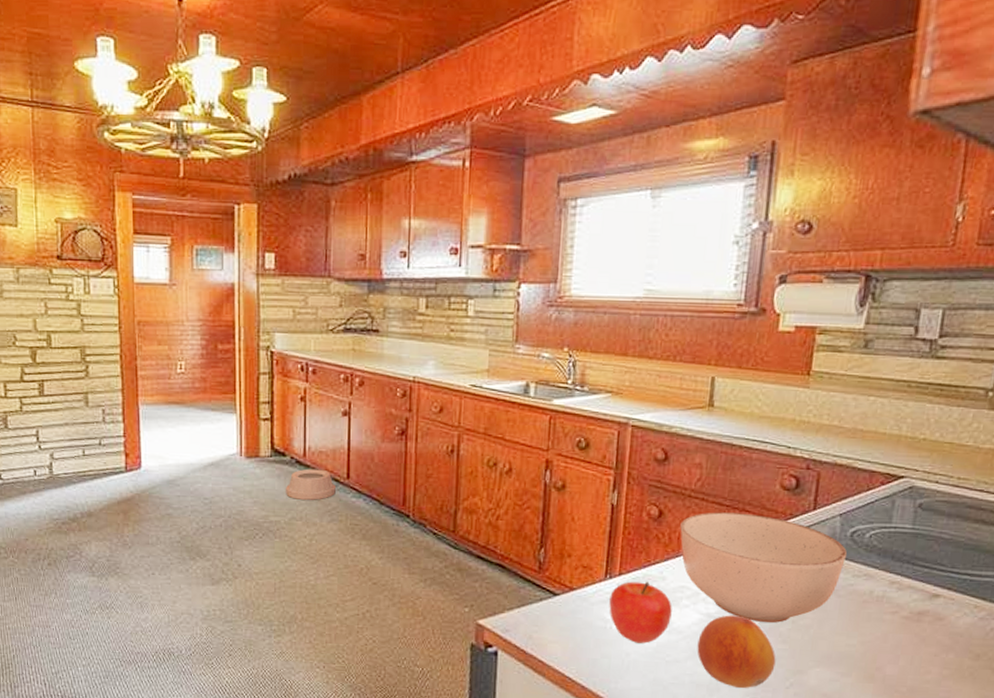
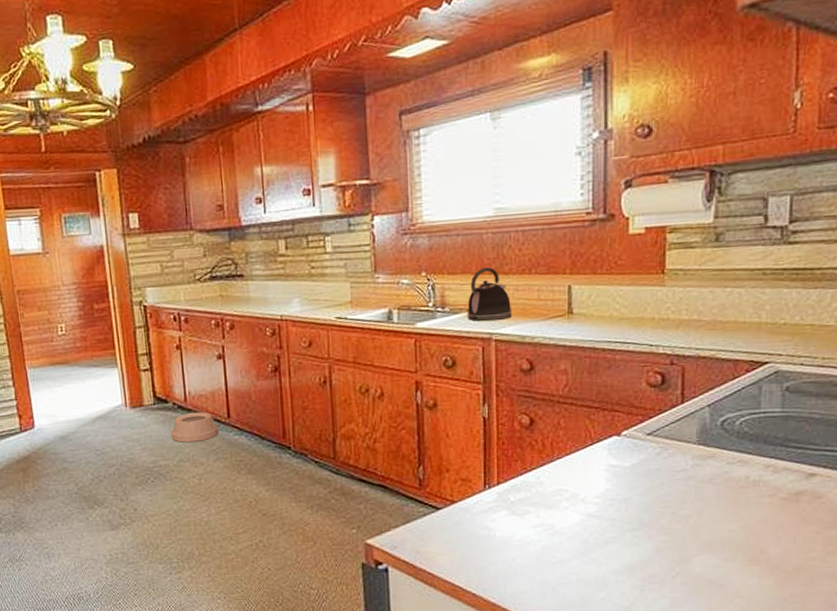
kettle: none [605,349,653,406] -> present [466,267,513,322]
fruit: present [609,581,672,644] -> none [491,487,552,548]
bowl: present [680,512,848,623] -> none [552,413,720,517]
fruit: present [697,615,776,688] -> none [581,512,659,582]

